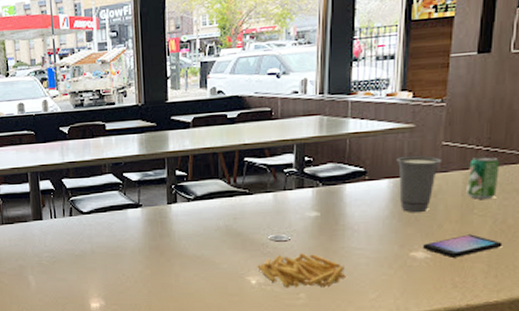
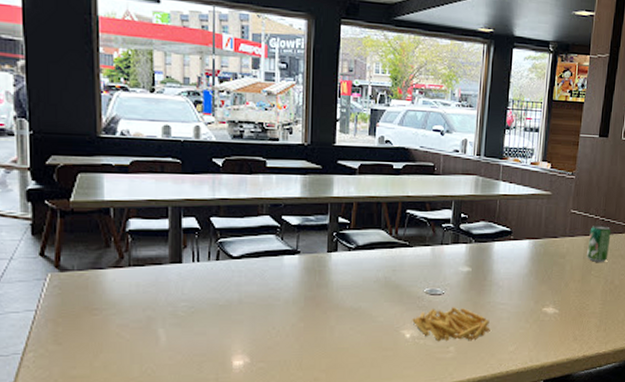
cup: present [396,155,443,213] -> none [536,219,571,272]
smartphone: present [423,234,503,258] -> none [553,293,611,313]

